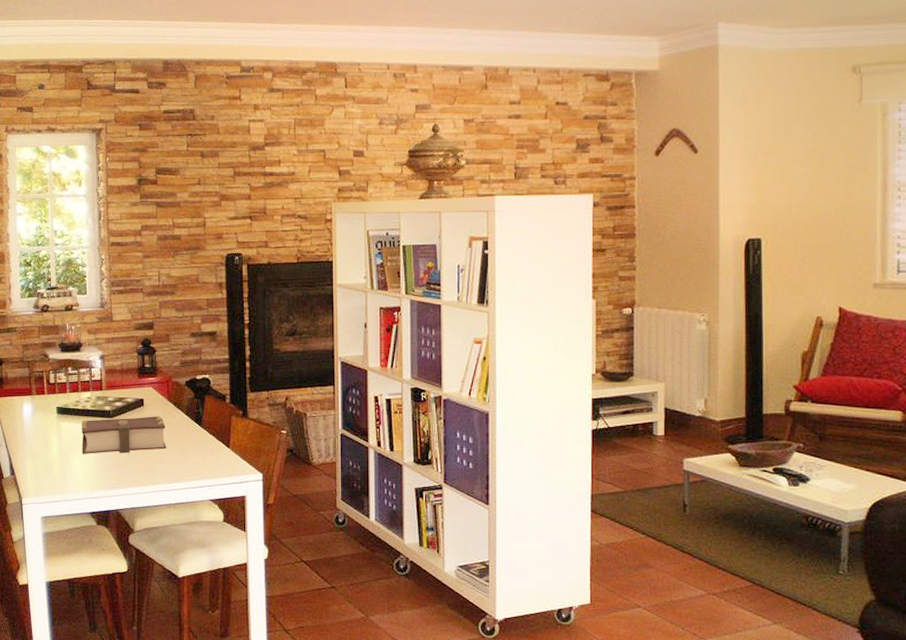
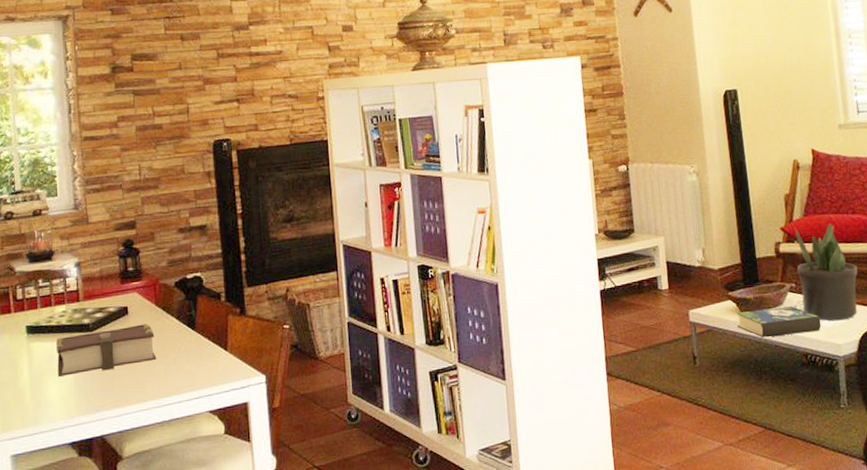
book: none [734,465,828,495] -> present [736,306,822,338]
planter: none [808,385,876,487] -> present [793,223,858,321]

